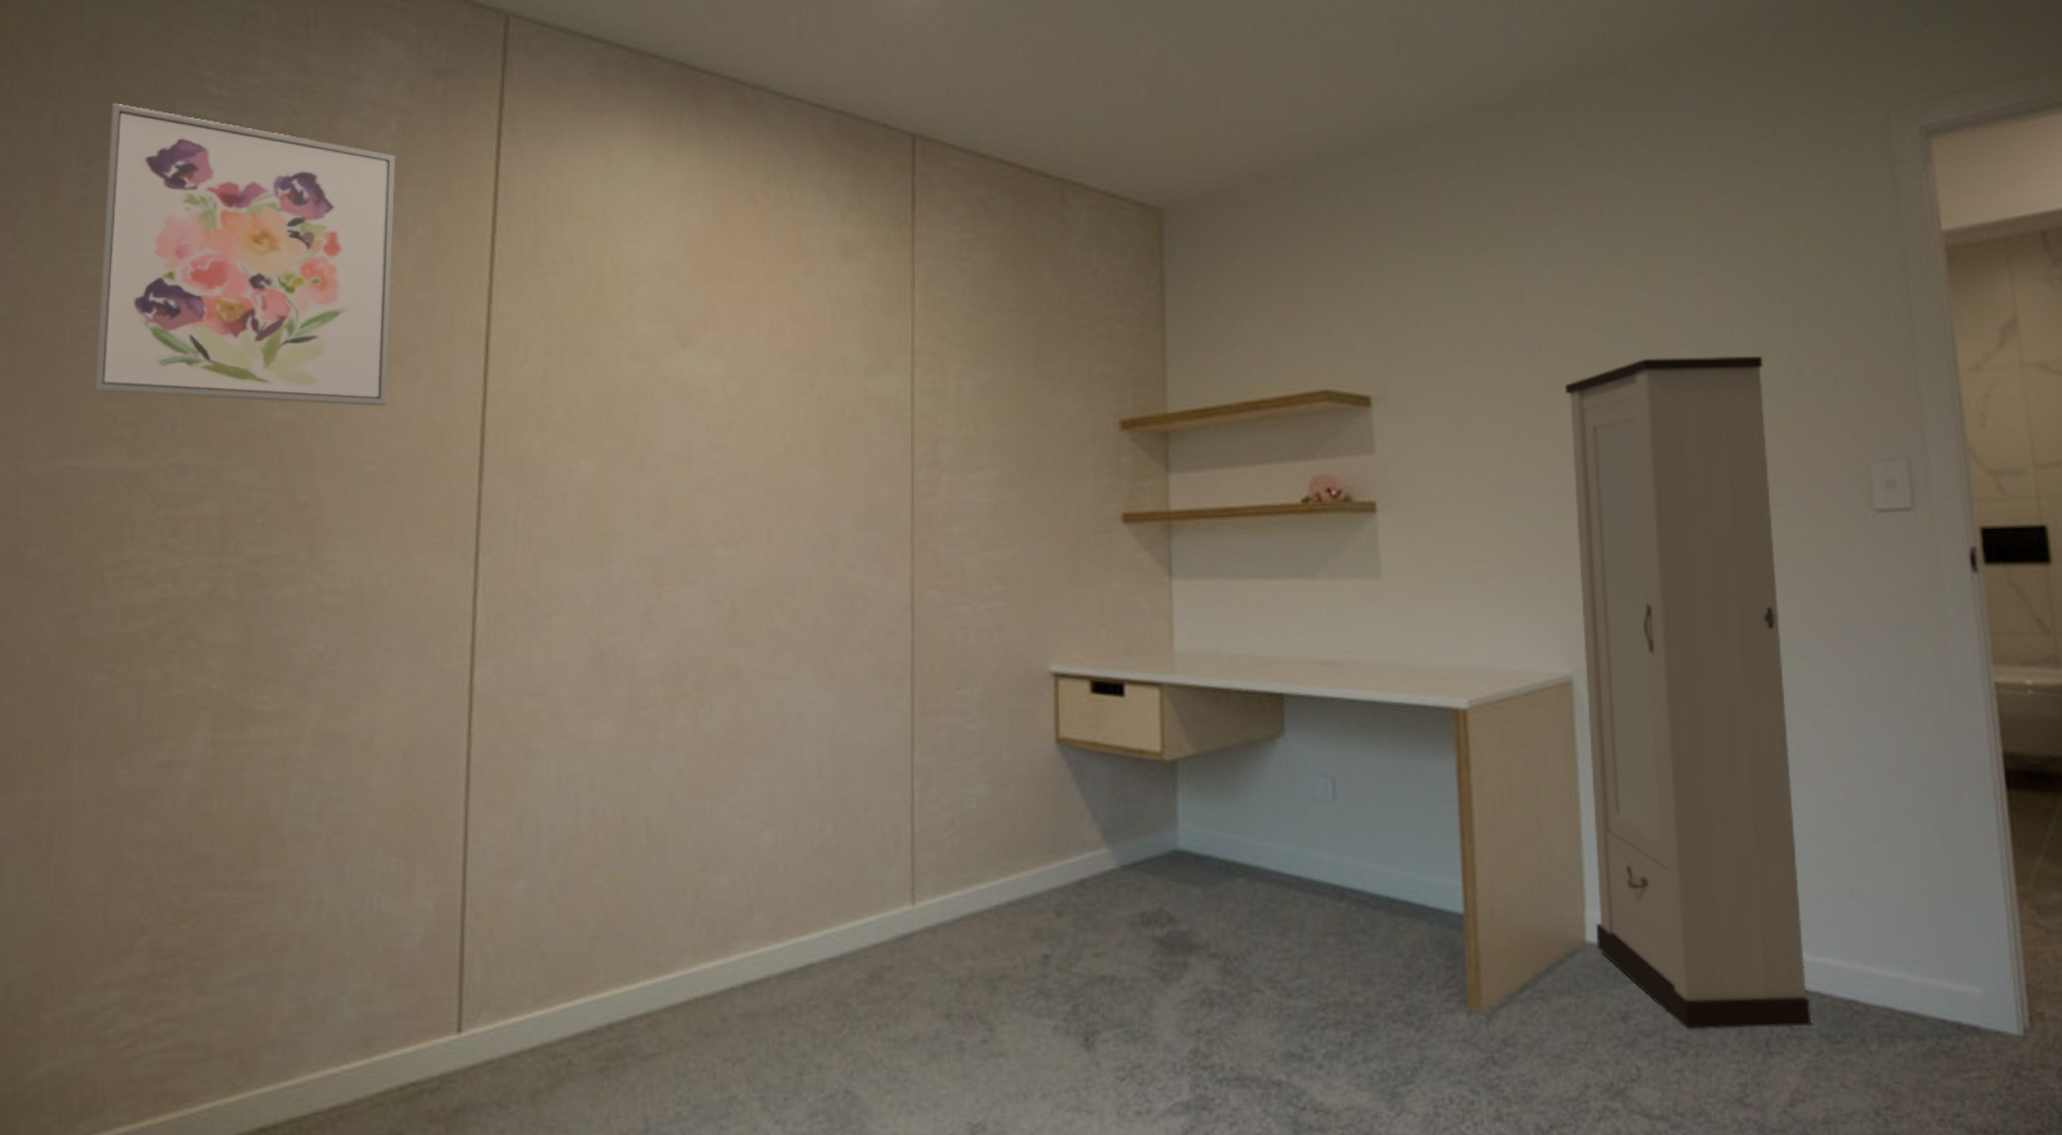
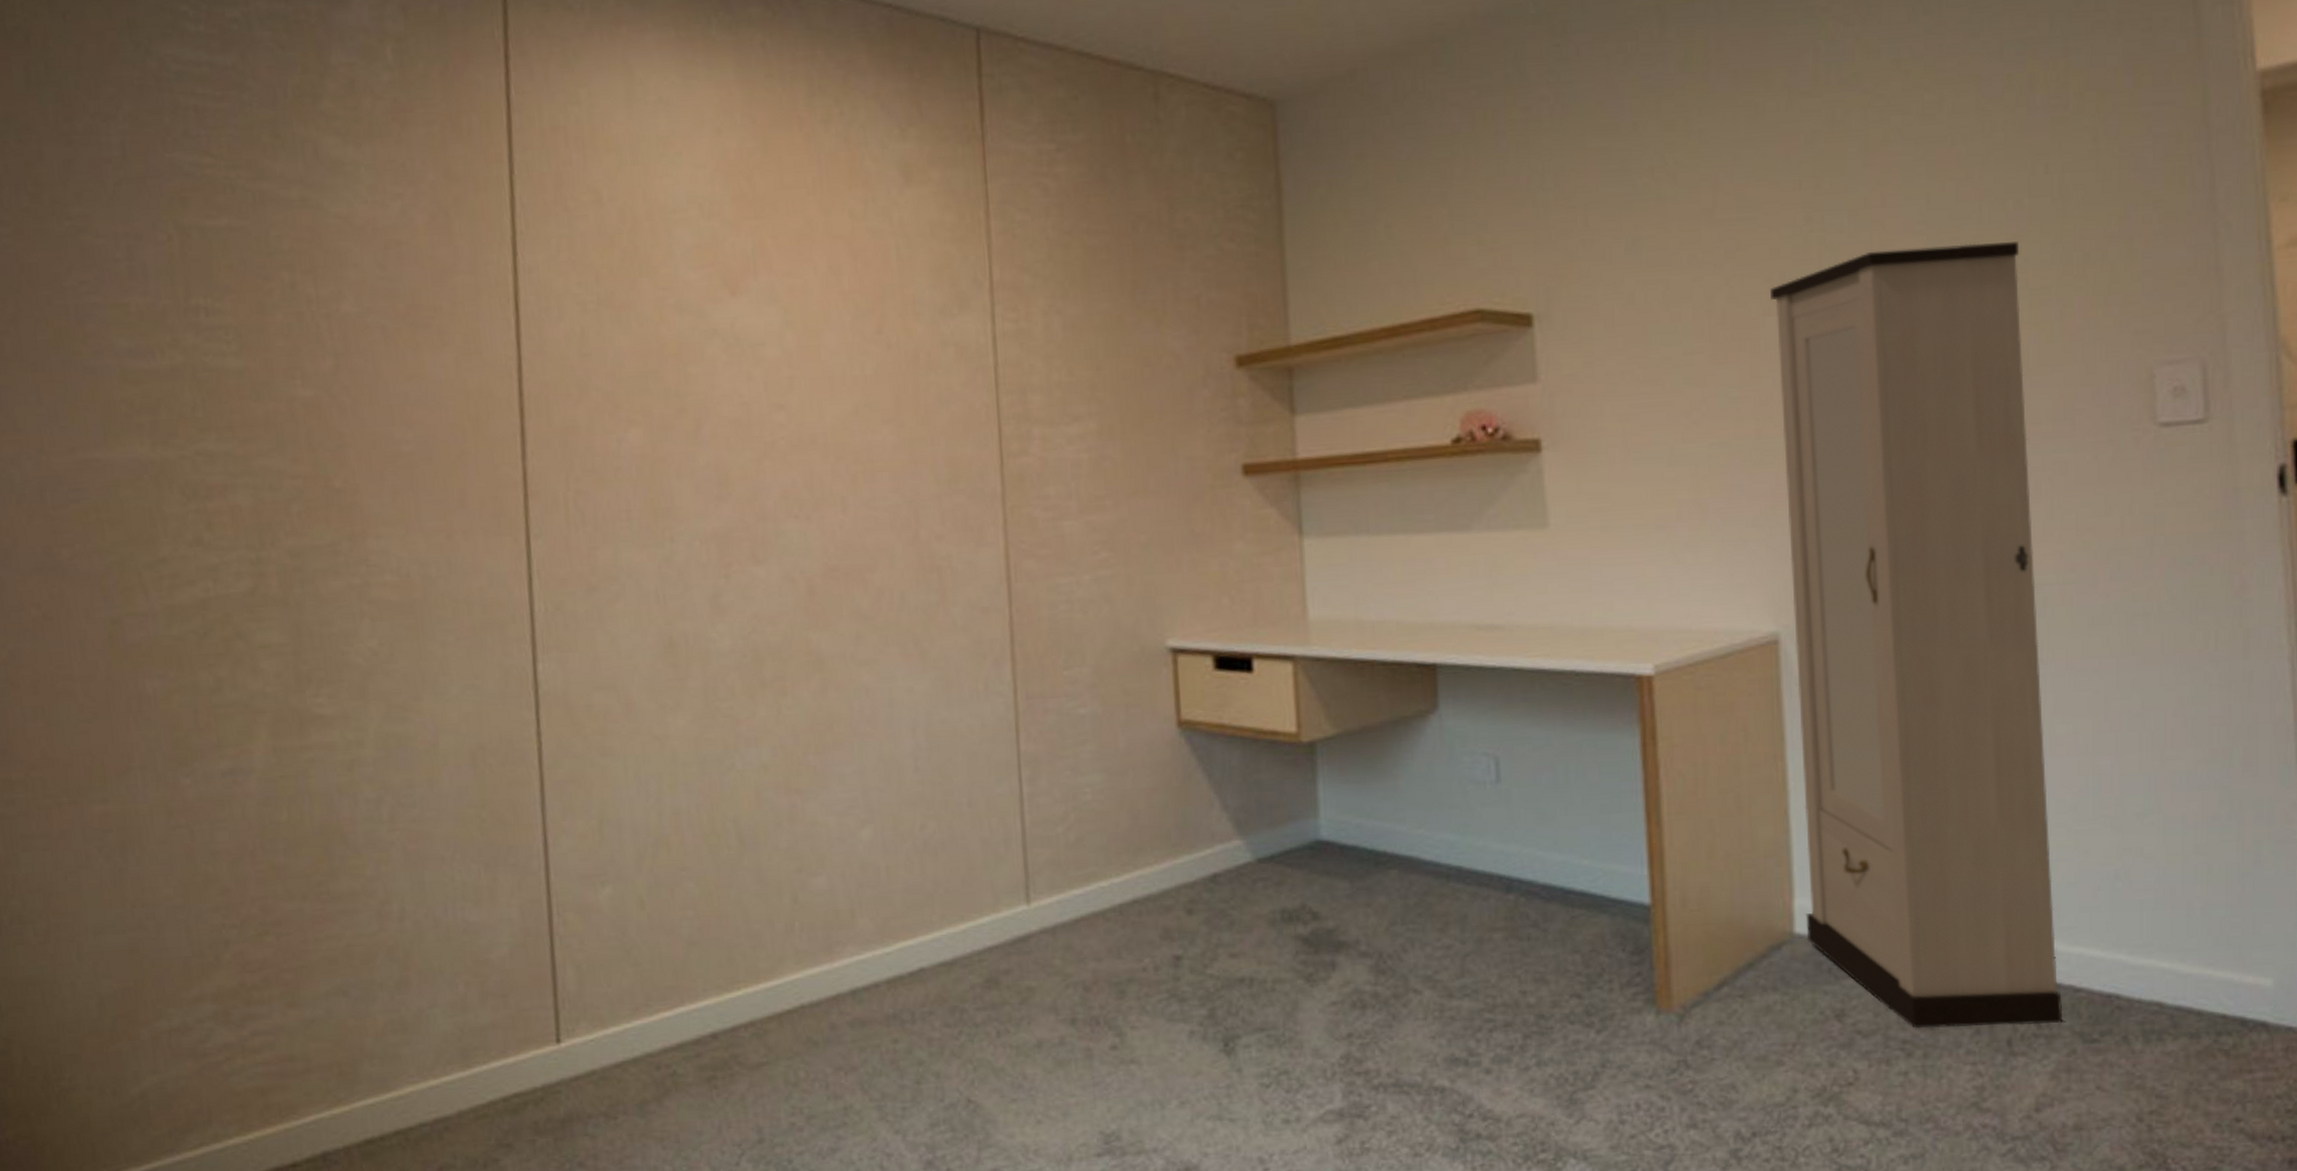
wall art: present [94,103,396,407] -> none [84,48,415,379]

